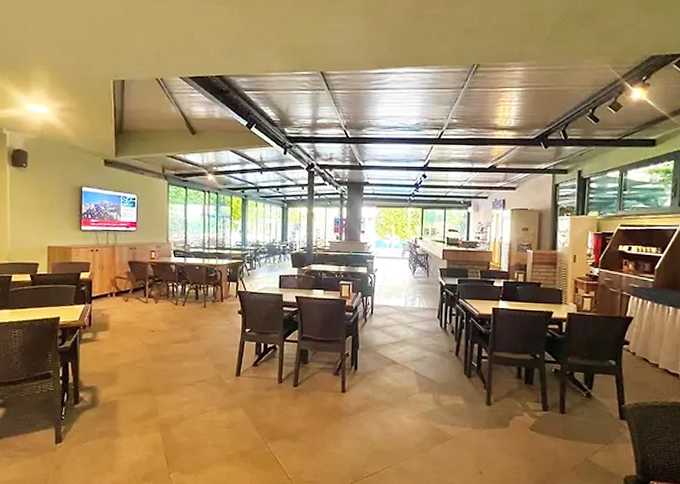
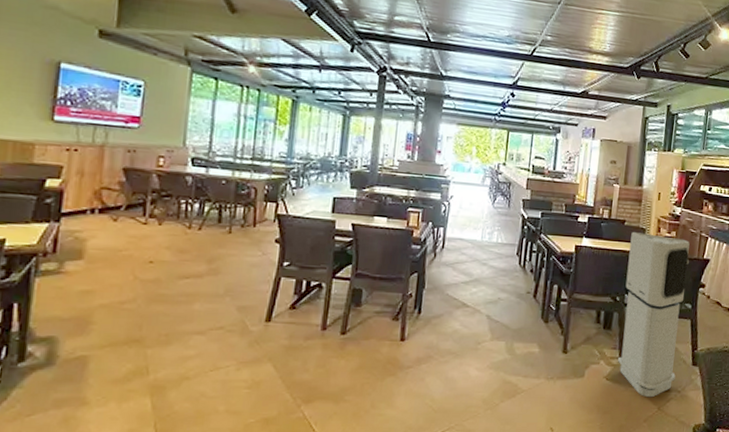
air purifier: none [540,294,610,448] -> present [617,232,690,398]

